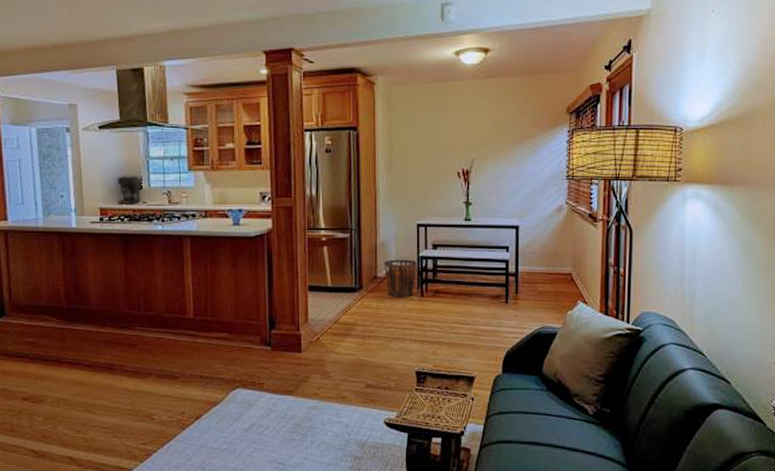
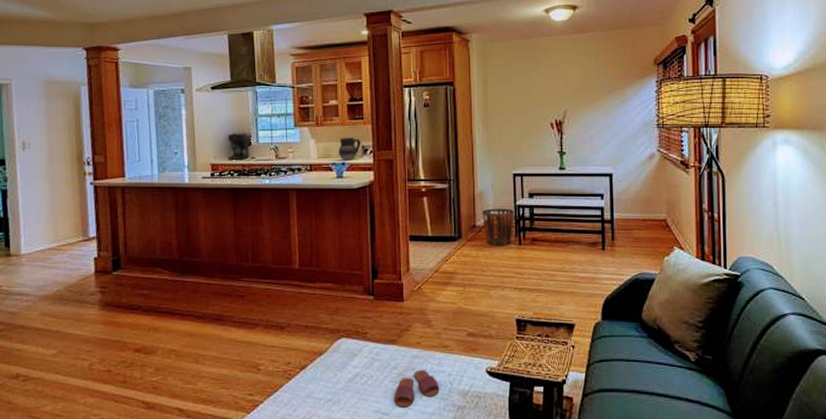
ceramic jug: none [234,183,259,207] -> present [338,137,361,161]
slippers: none [290,420,337,457] -> present [394,369,440,407]

